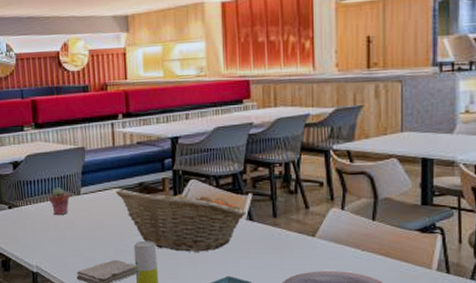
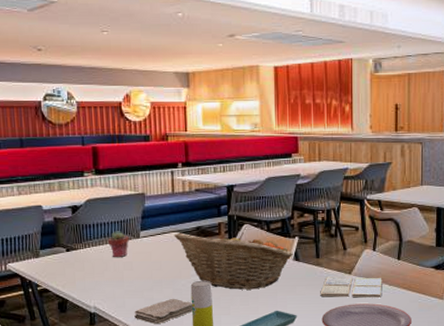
drink coaster: none [278,239,353,264] -> present [320,276,382,298]

